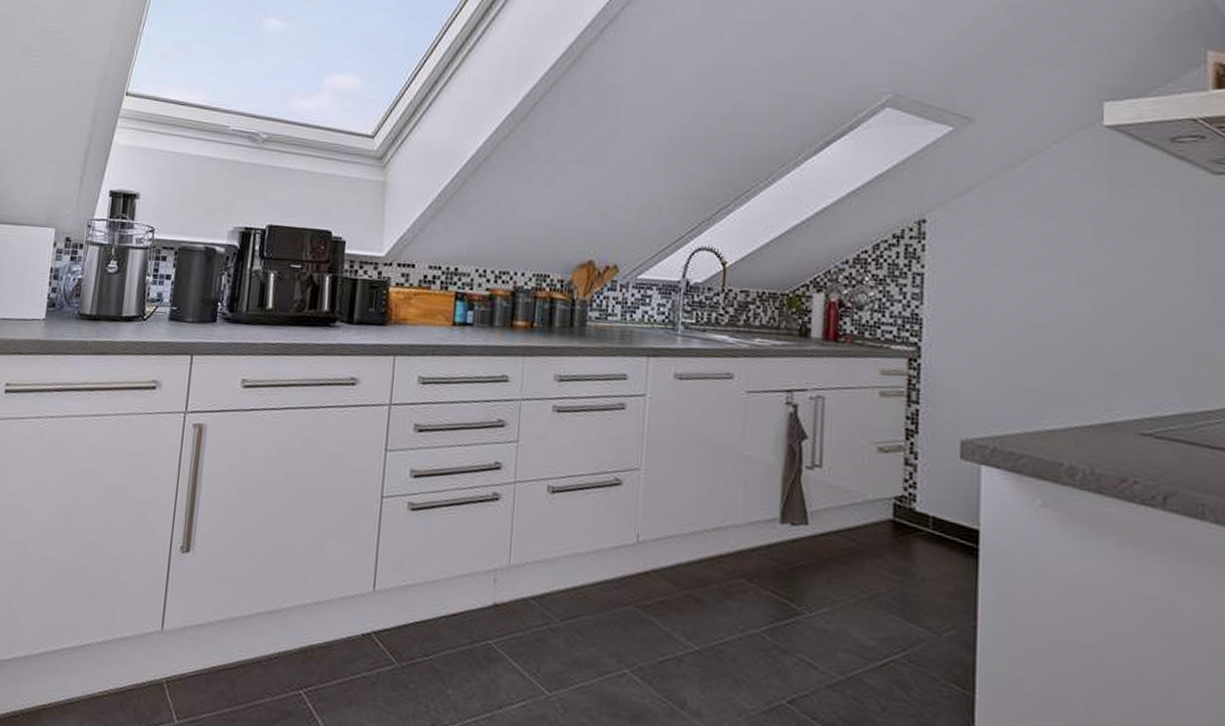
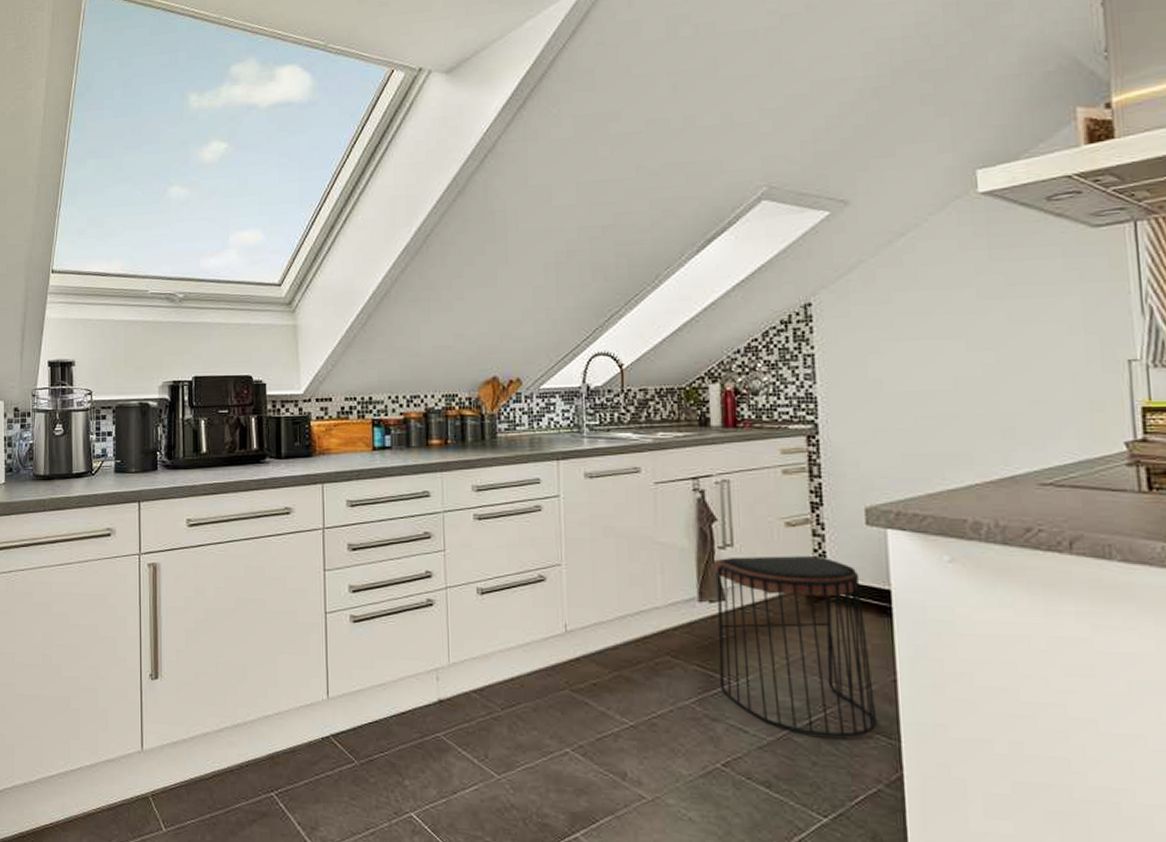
stool: none [794,479,953,684] -> present [713,556,878,738]

